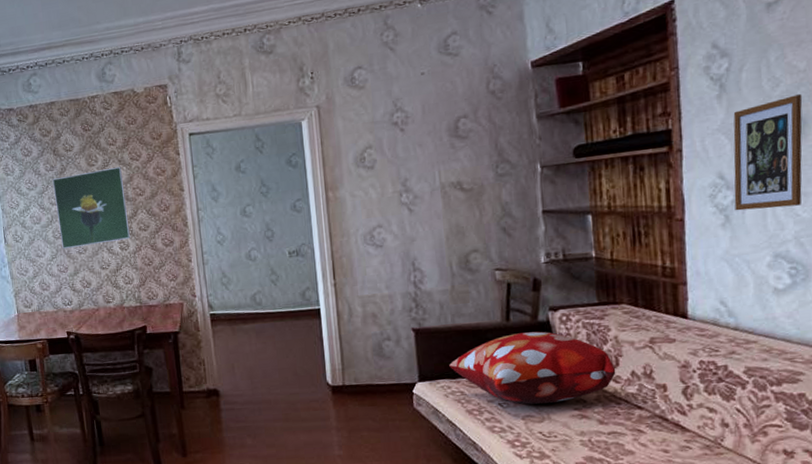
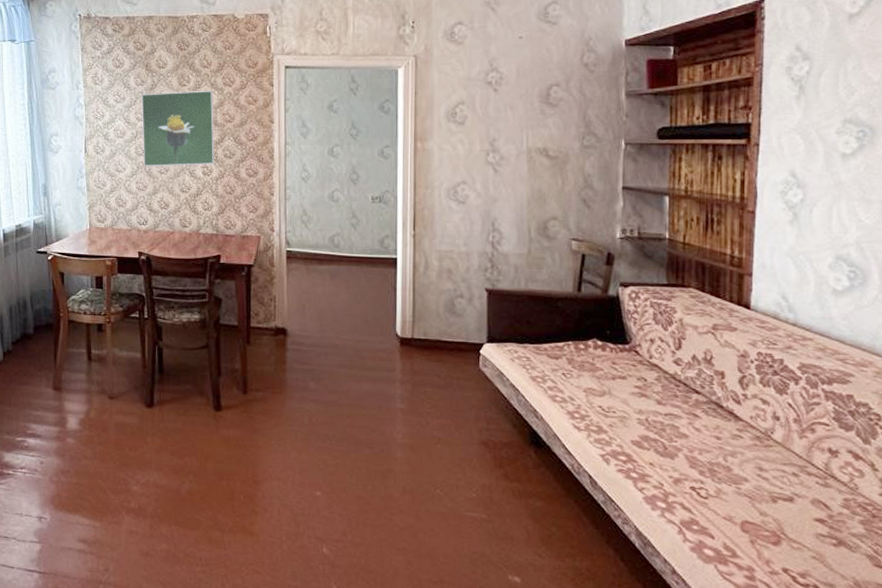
decorative pillow: present [449,331,616,405] -> none [518,305,678,378]
picture frame: present [733,94,803,211] -> none [803,105,874,212]

